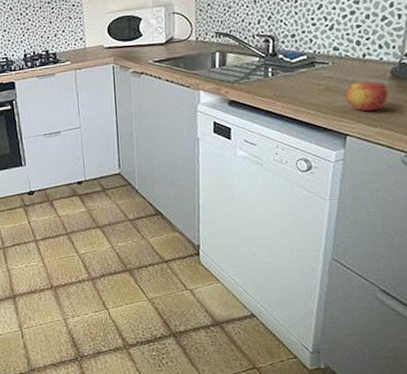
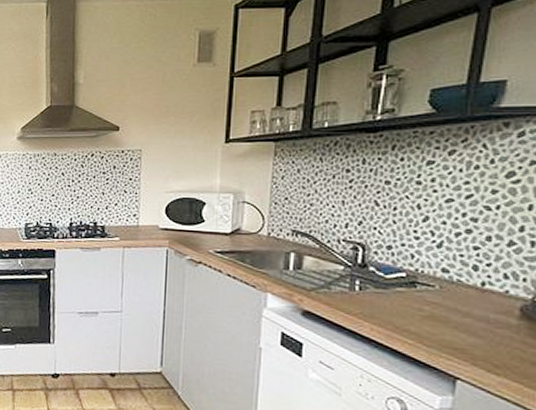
apple: present [345,81,390,112] -> none [456,315,519,354]

